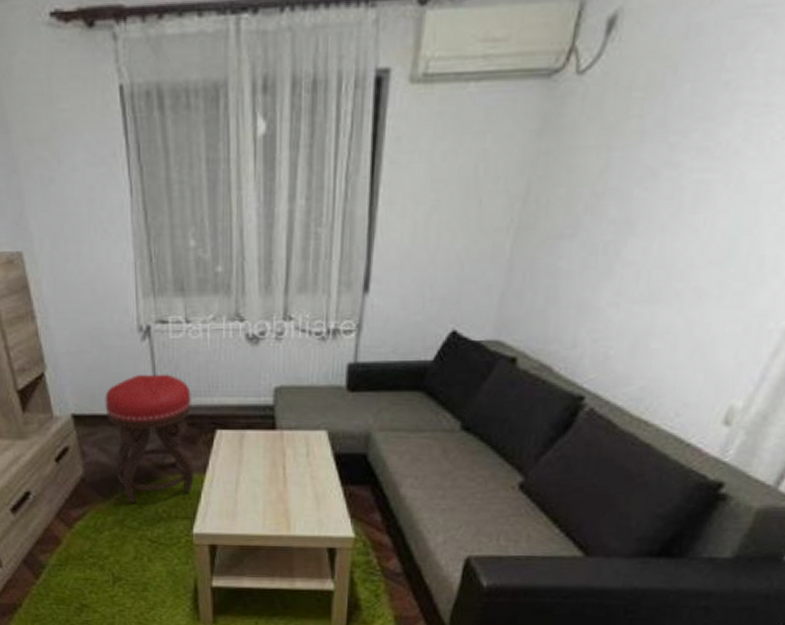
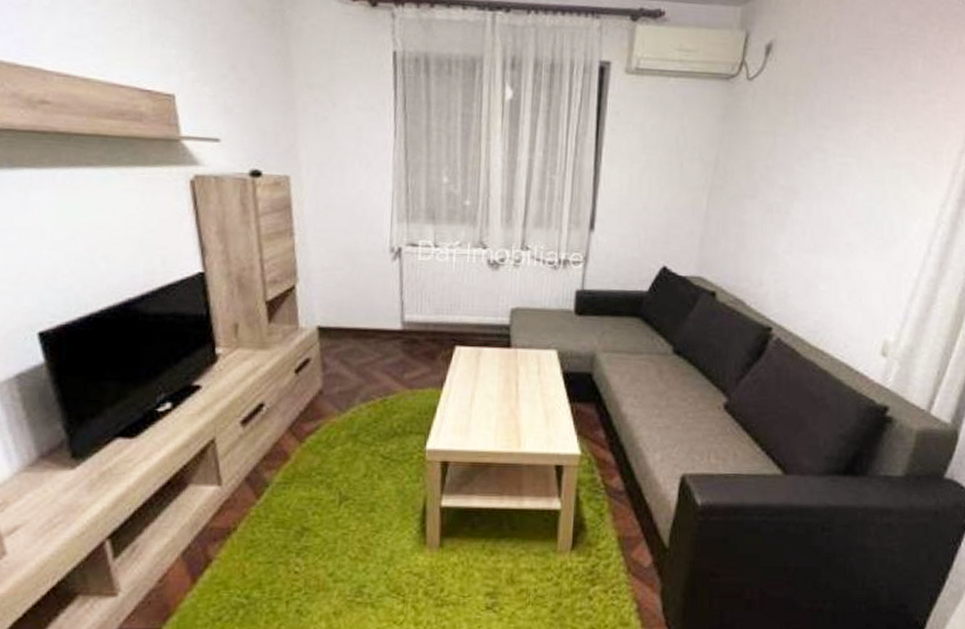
stool: present [105,374,194,504] -> none [351,292,435,418]

